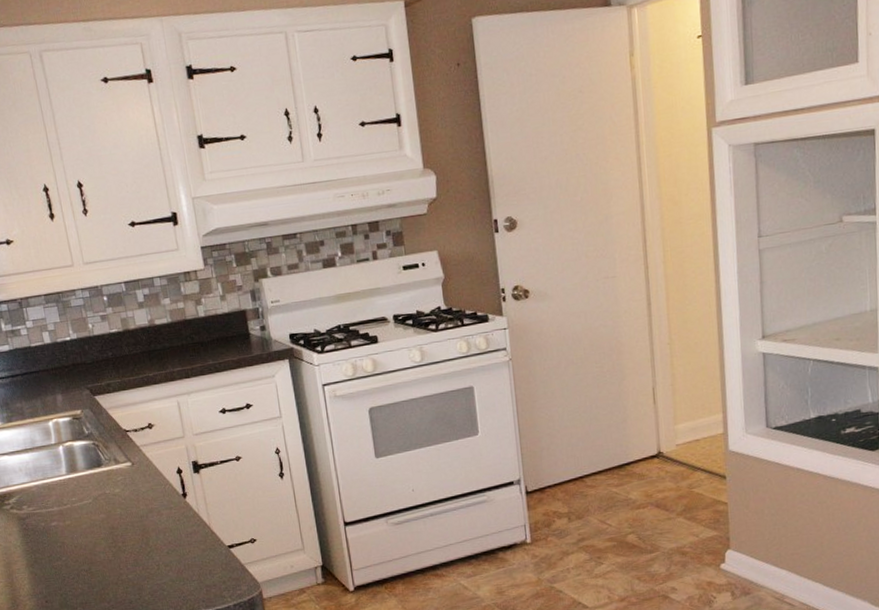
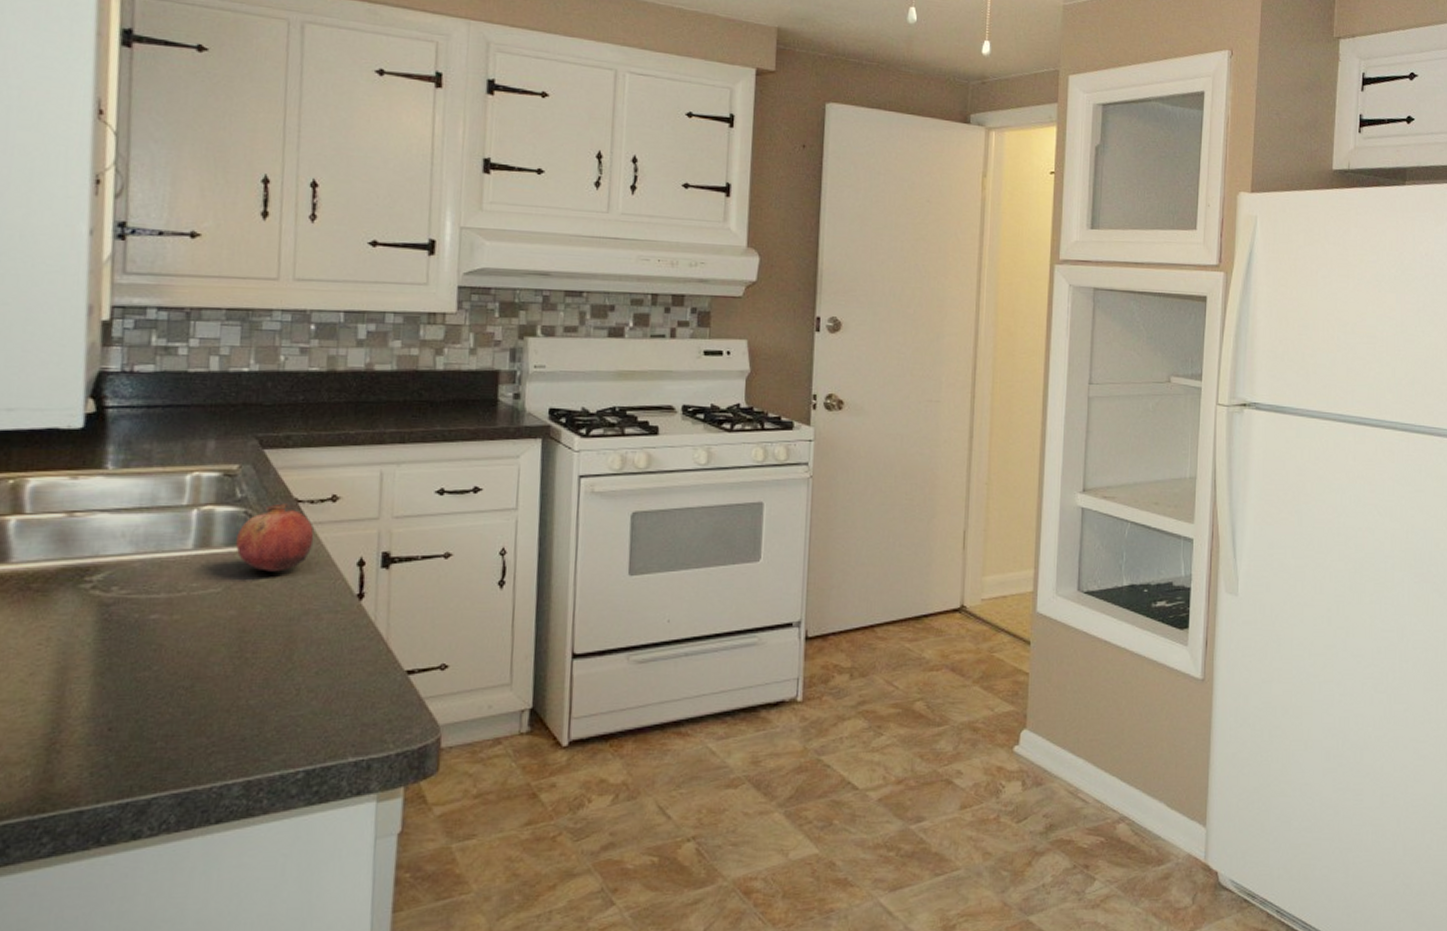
fruit: none [92,434,144,485] -> present [236,503,315,572]

